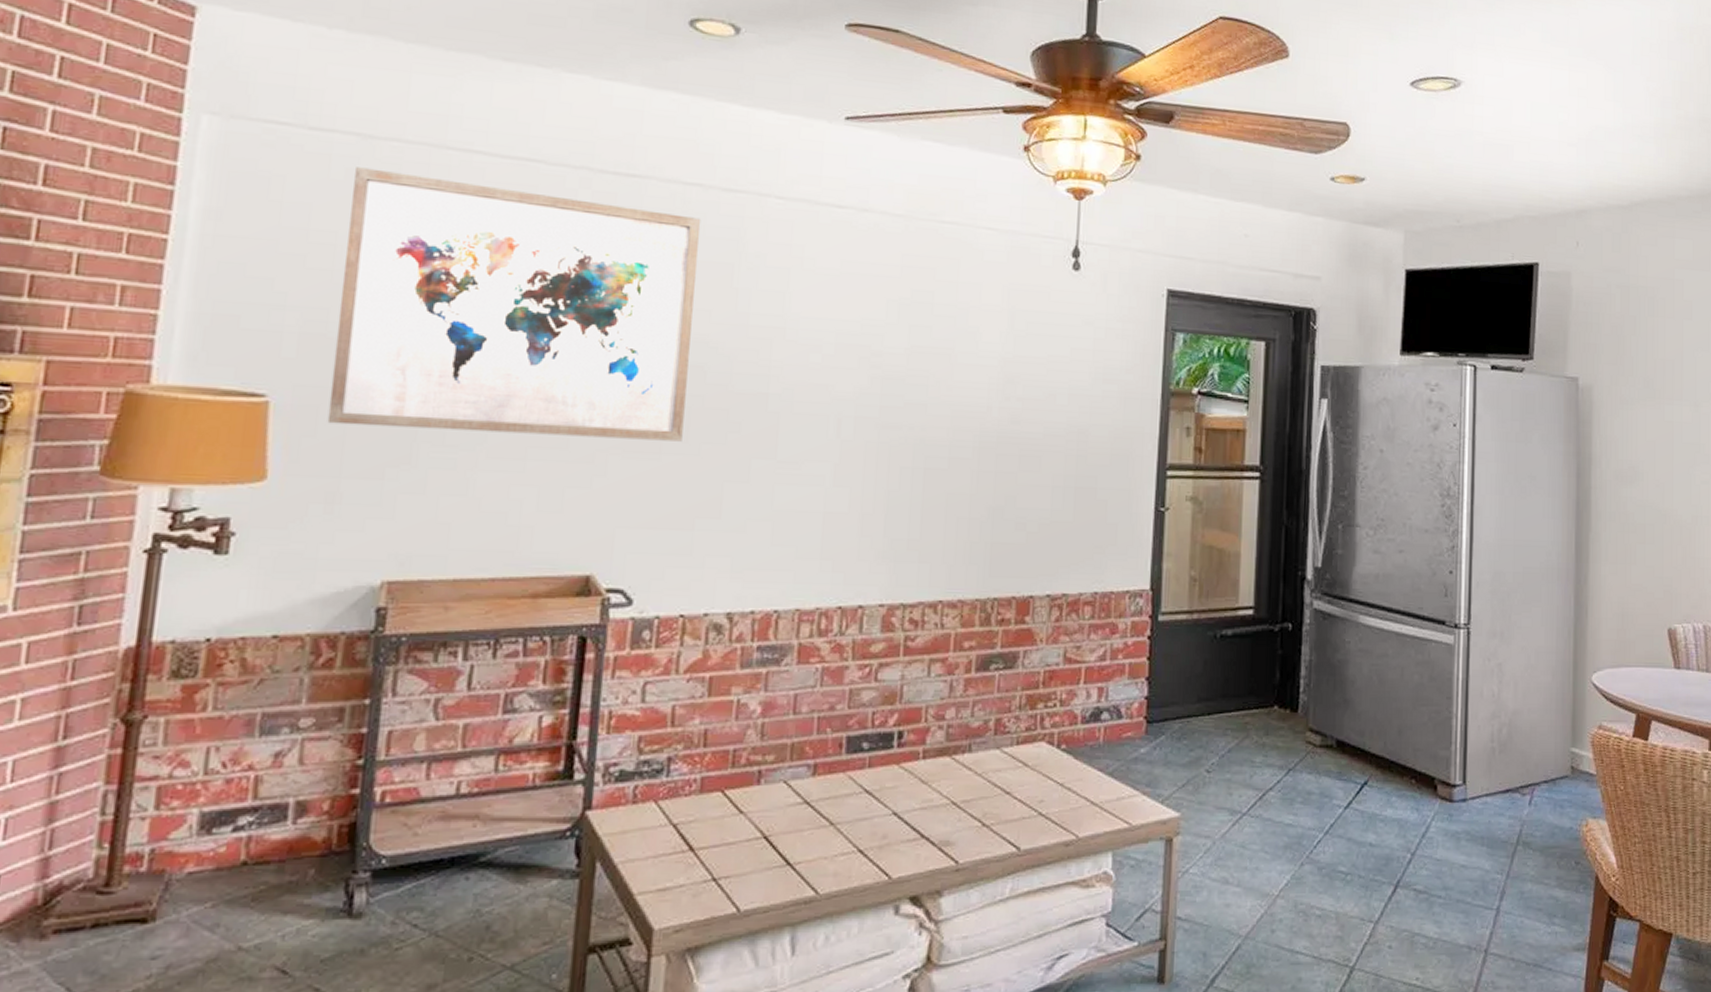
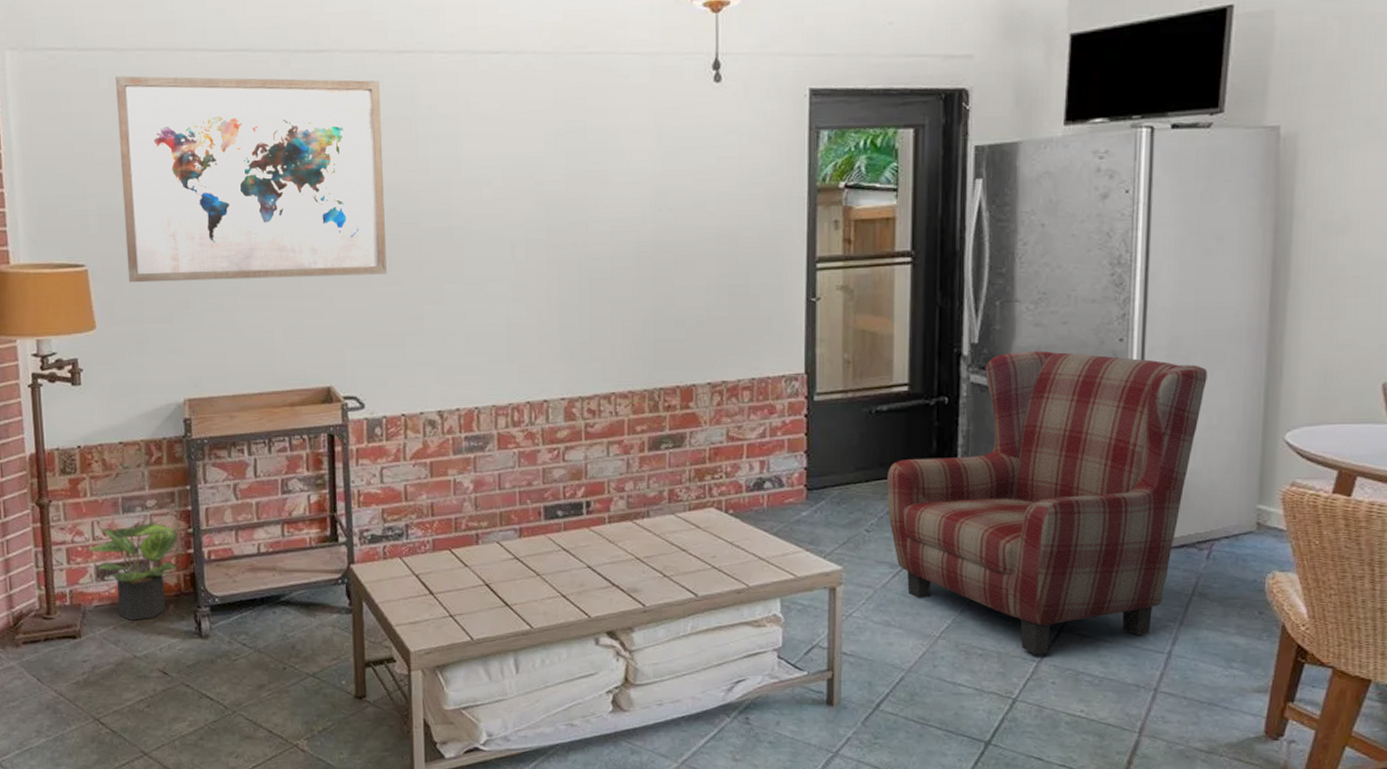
potted plant: none [191,744,341,894] -> present [86,518,178,621]
armchair: none [1228,578,1526,915] -> present [886,350,1208,655]

